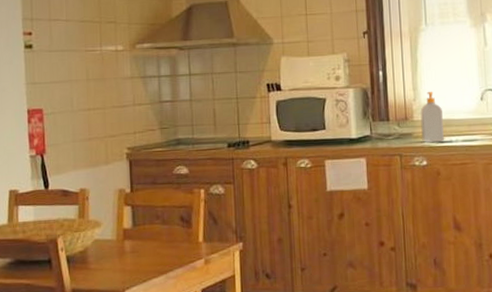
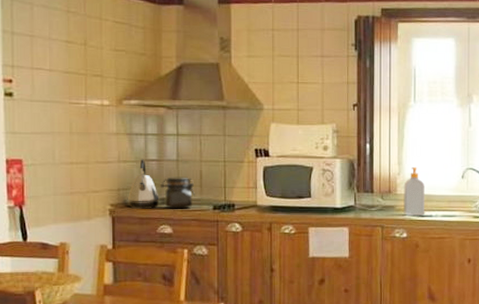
kettle: none [144,100,176,151] -> present [128,158,161,209]
jar: none [175,116,209,149] -> present [160,176,195,209]

